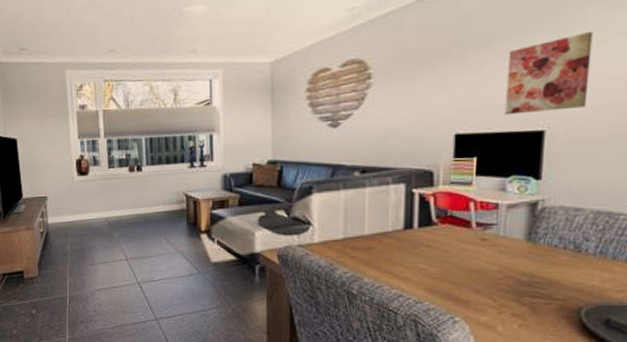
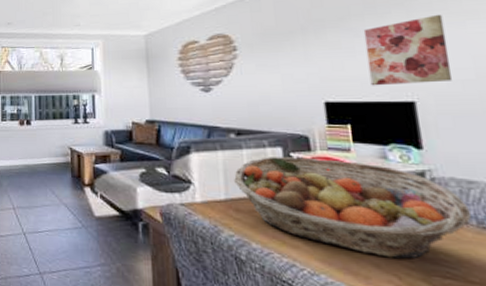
fruit basket: none [354,193,570,283] -> present [234,157,471,259]

